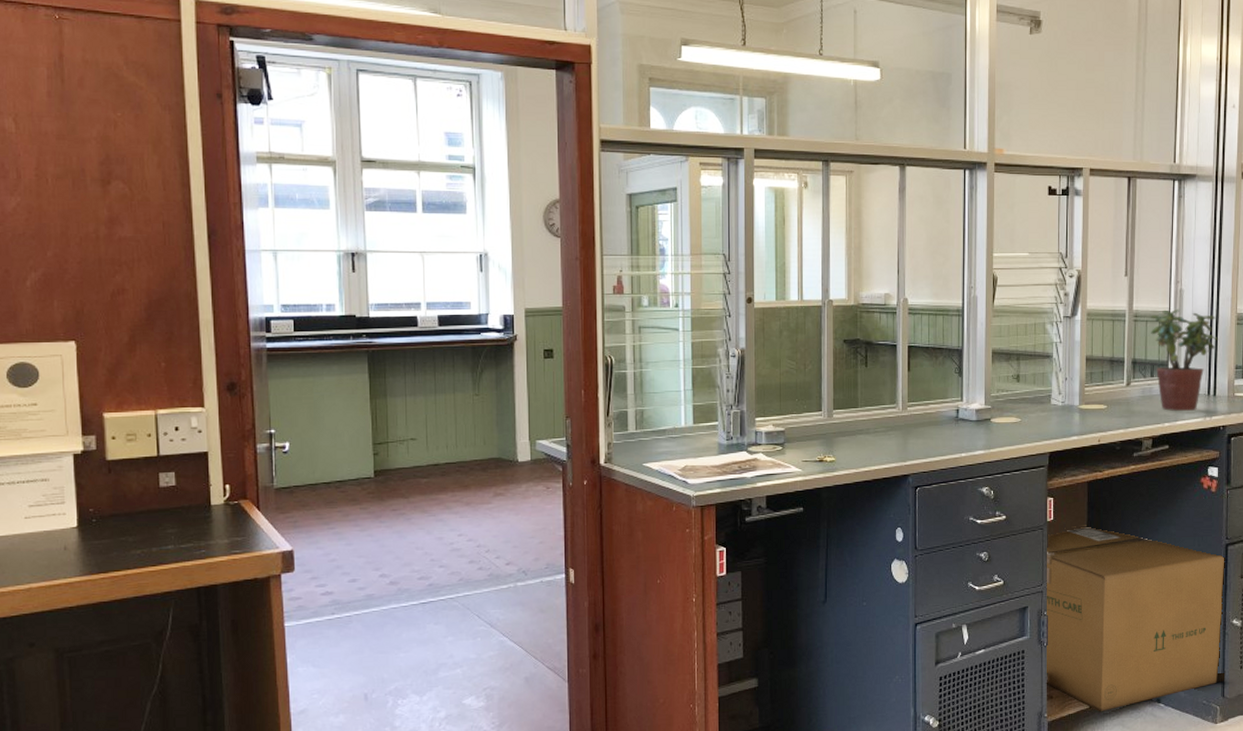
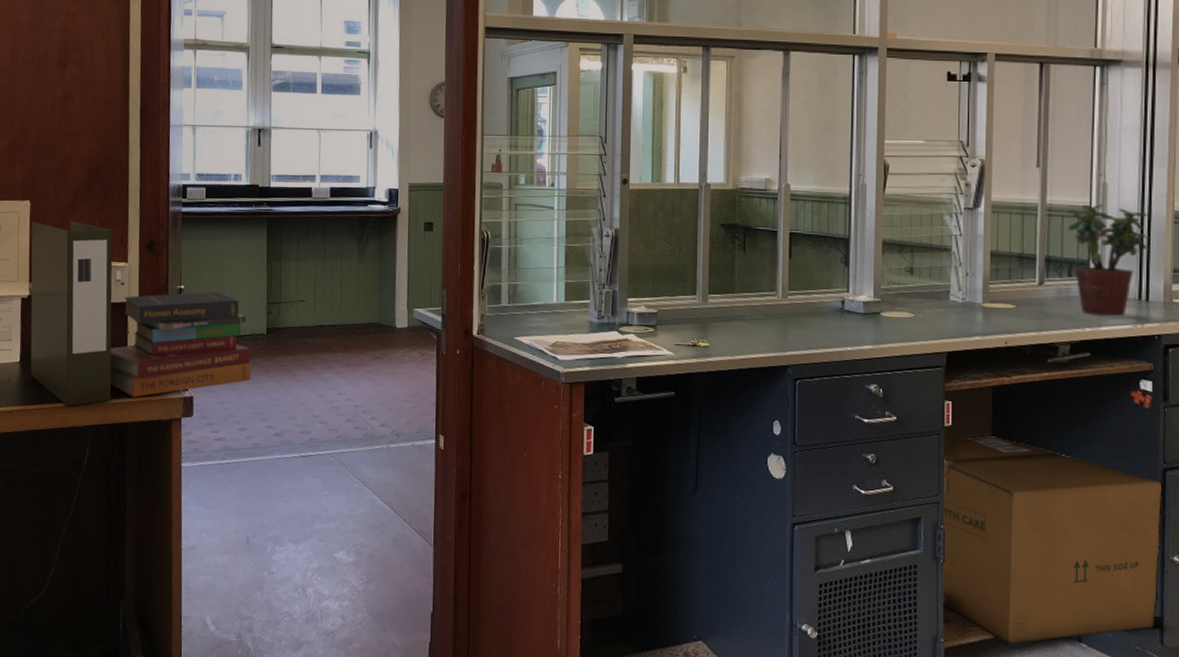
binder: none [80,362,195,572] -> present [30,220,113,406]
books: none [190,435,359,556] -> present [110,292,251,398]

